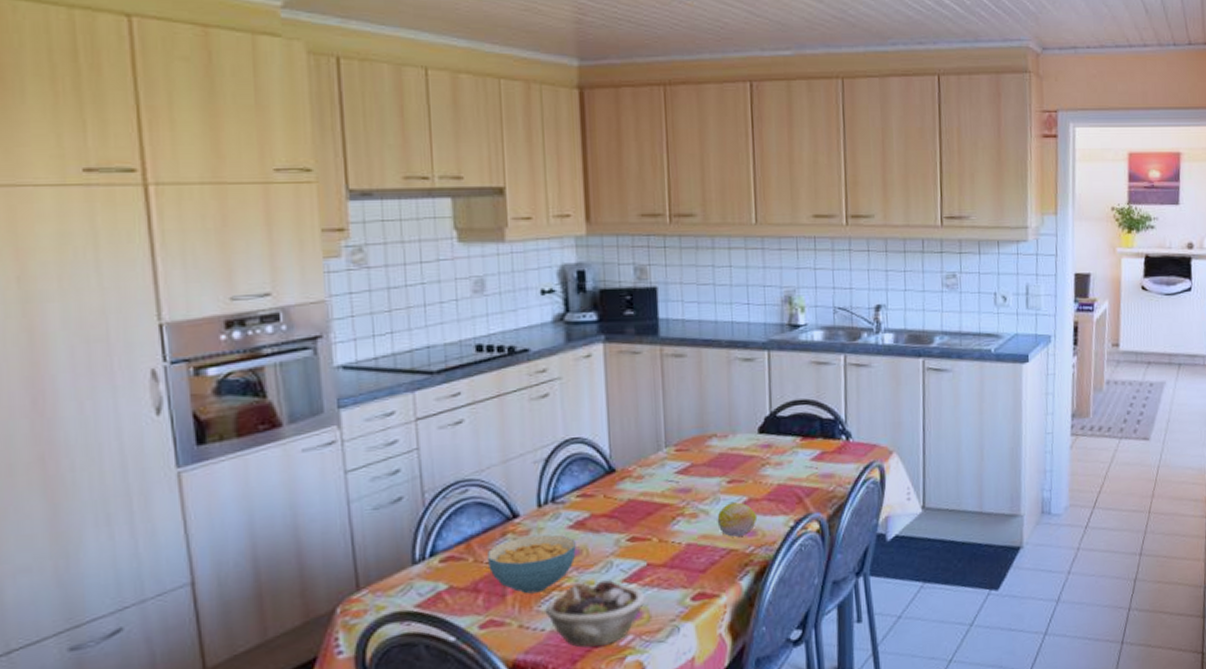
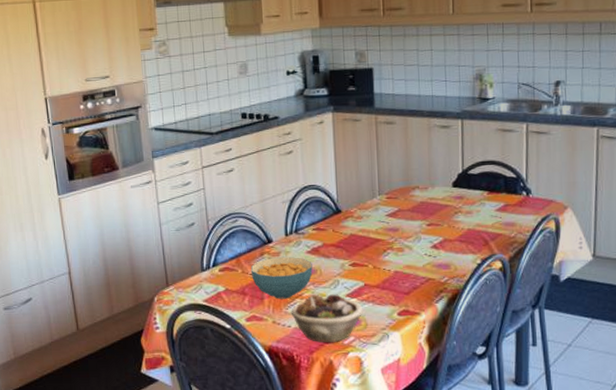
fruit: present [717,502,758,537] -> none [418,241,451,269]

